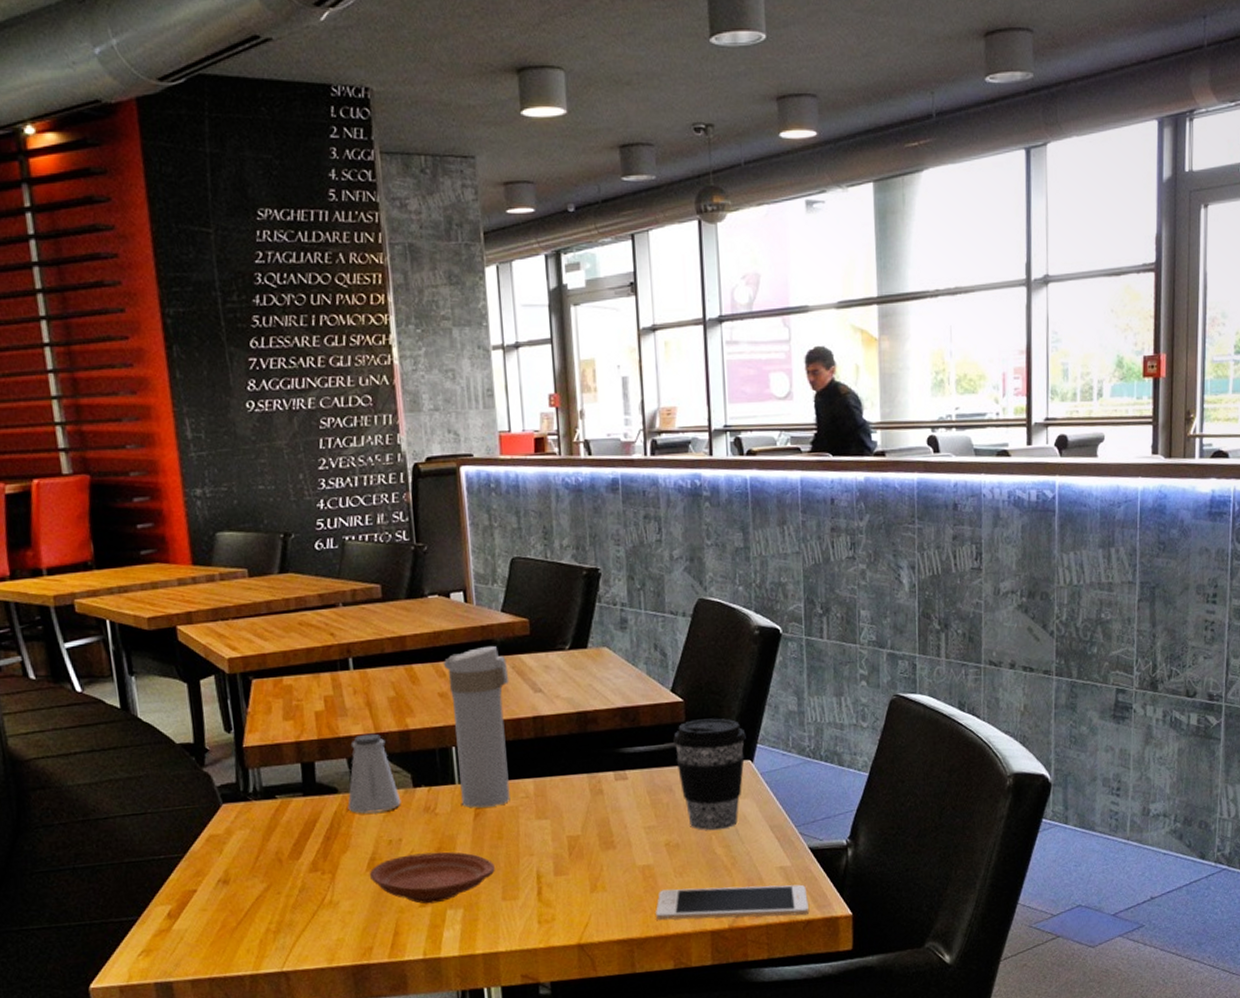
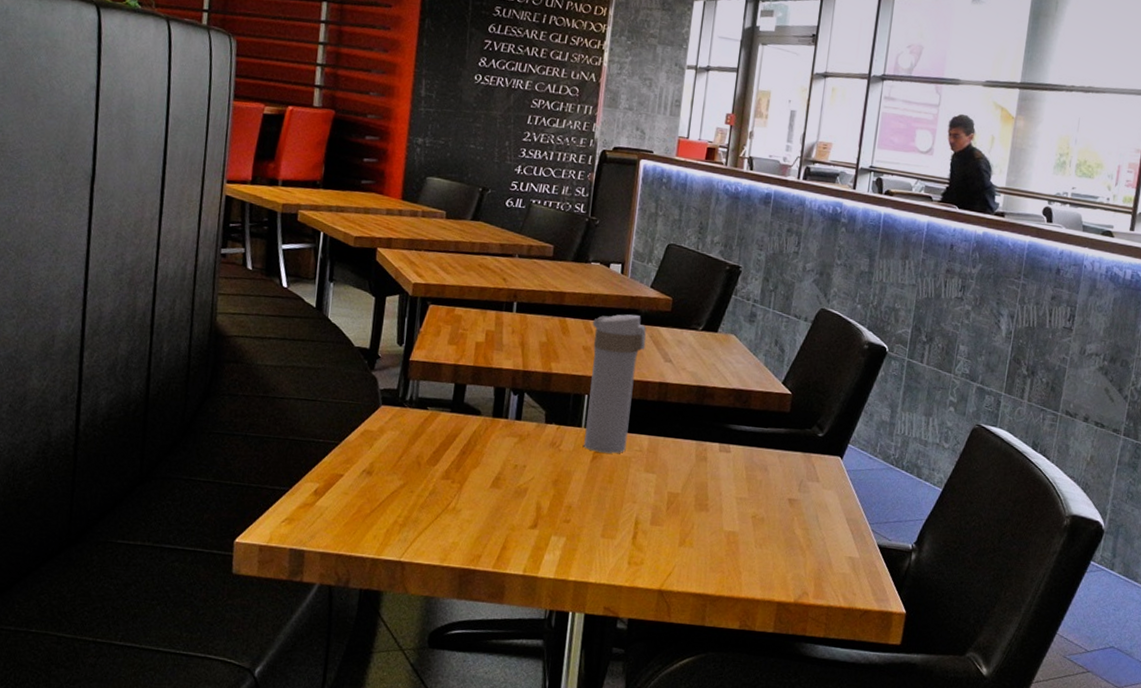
saltshaker: present [347,733,401,814] -> none [486,369,533,440]
plate: present [369,851,495,904] -> none [491,481,601,528]
cell phone: present [656,884,809,921] -> none [732,556,869,605]
coffee cup: present [673,718,746,831] -> none [775,412,841,514]

